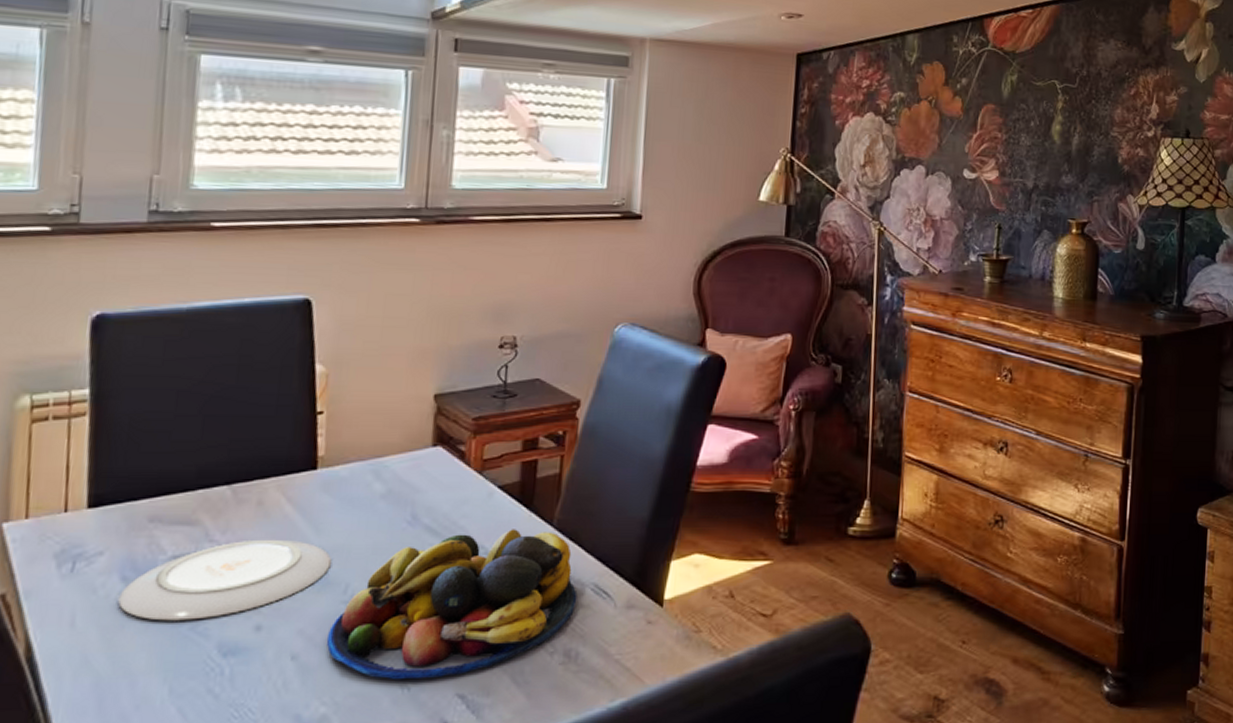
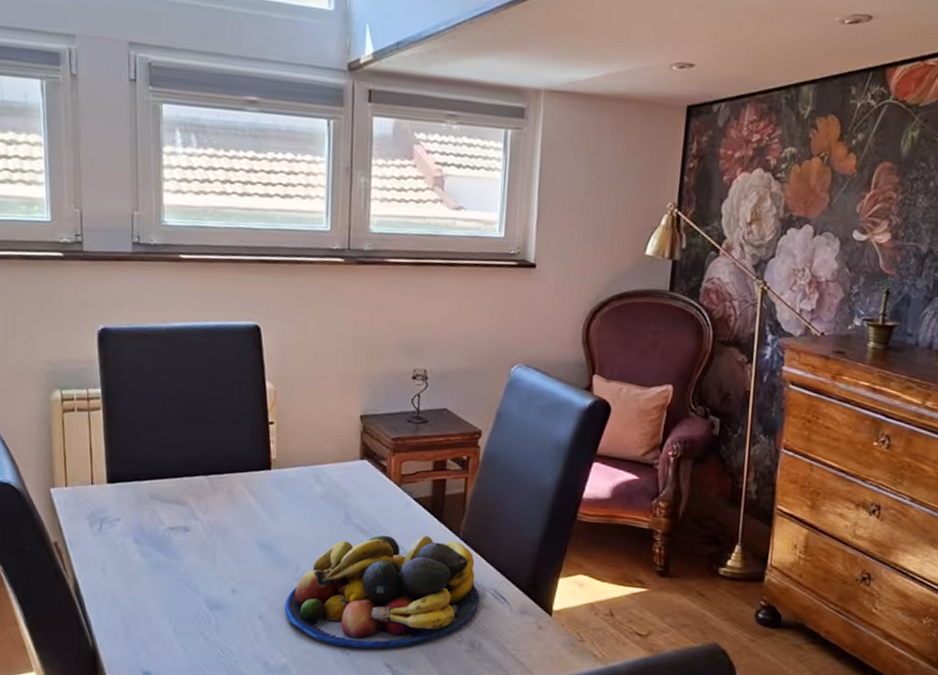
plate: present [118,539,331,621] -> none [134,521,285,579]

